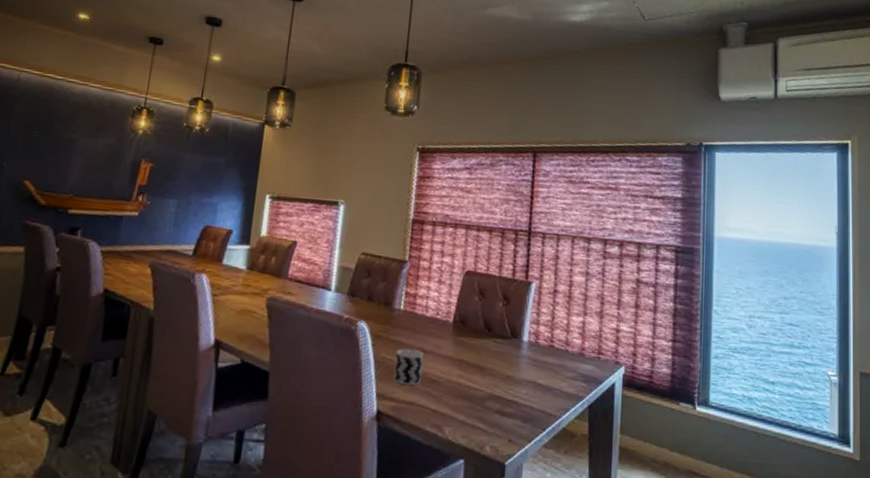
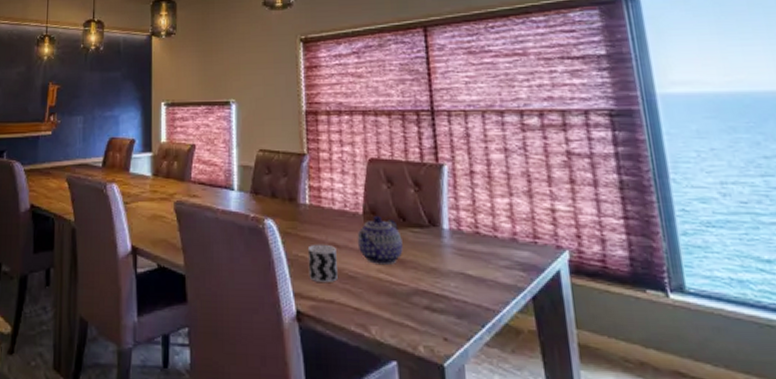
teapot: none [443,324,485,372] -> present [357,215,403,266]

